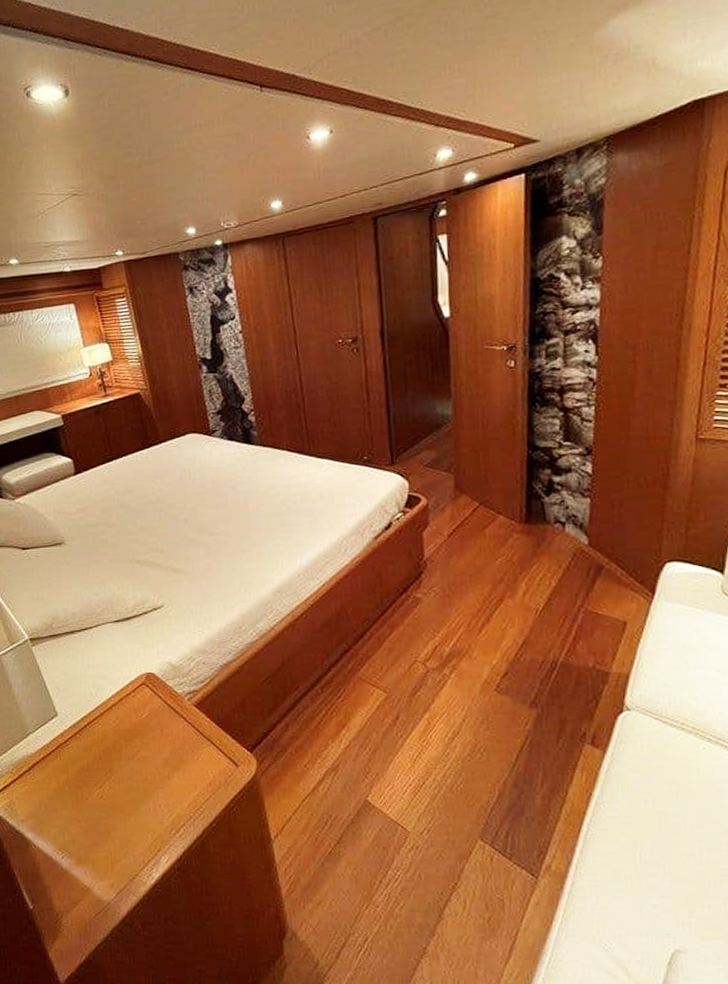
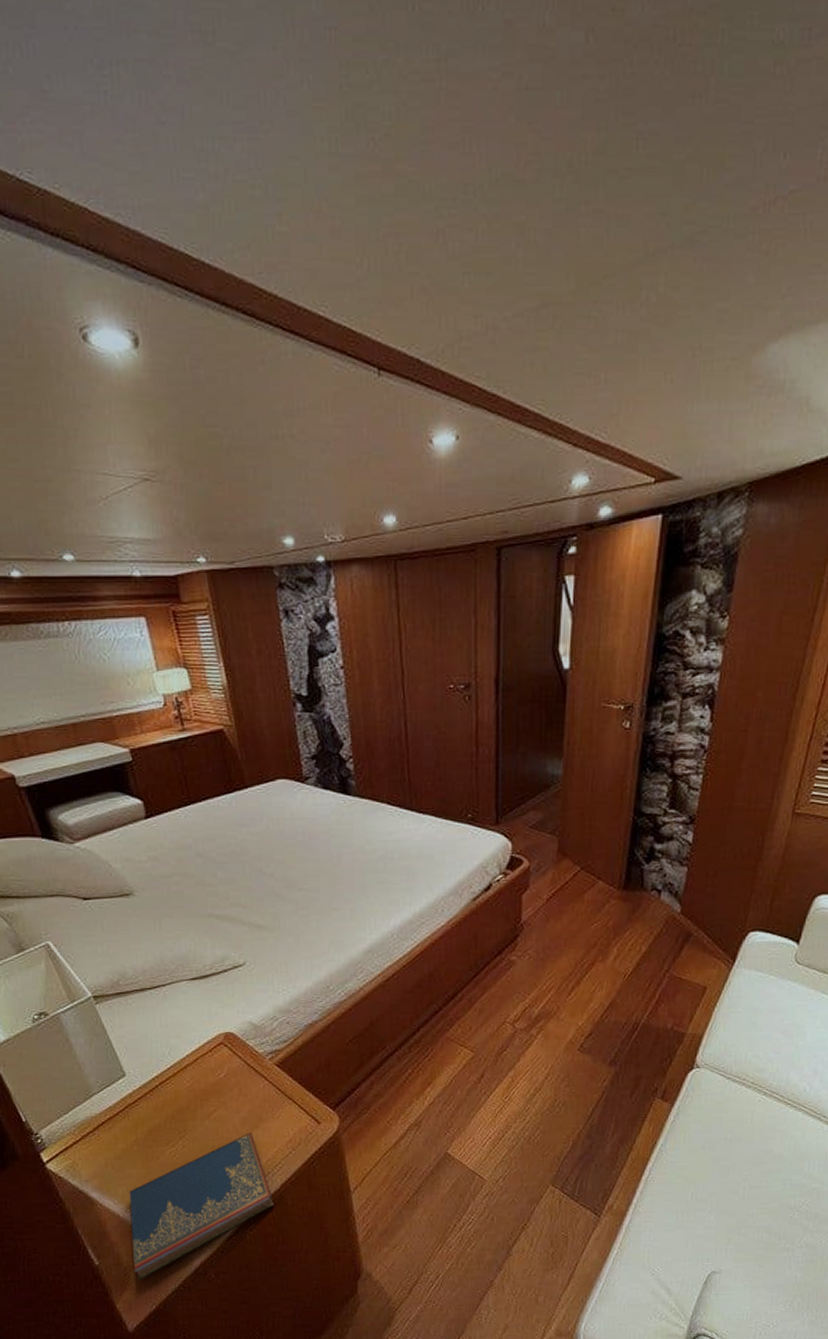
hardcover book: none [60,774,196,928] -> present [128,1132,274,1281]

